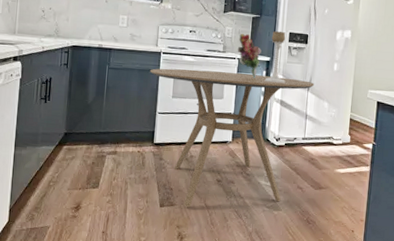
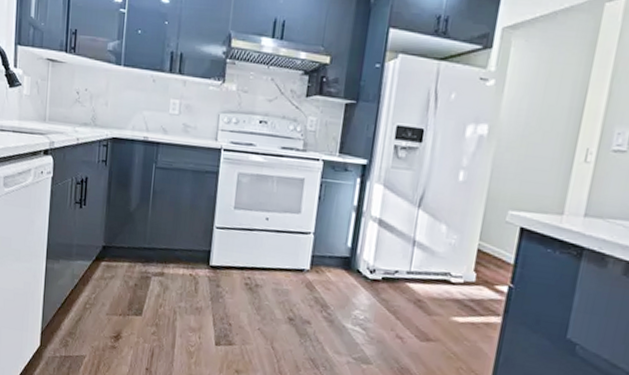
dining table: present [150,68,315,208] -> none [206,170,429,353]
bouquet: present [237,34,262,78] -> none [322,126,356,188]
candle holder: present [264,31,286,83] -> none [357,123,391,196]

